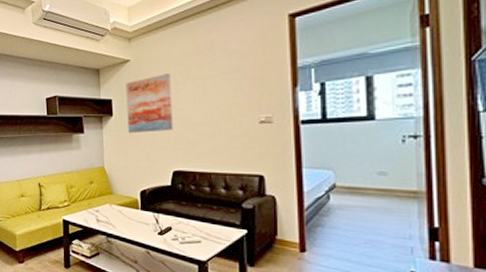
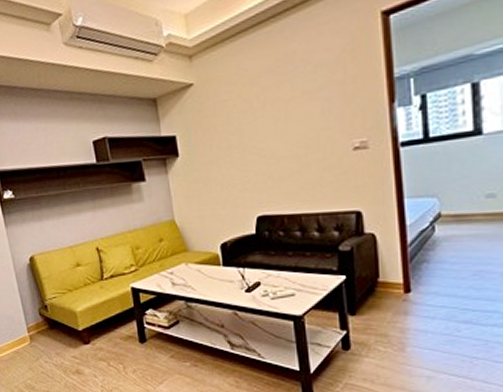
wall art: present [126,74,173,134] -> none [191,97,253,177]

